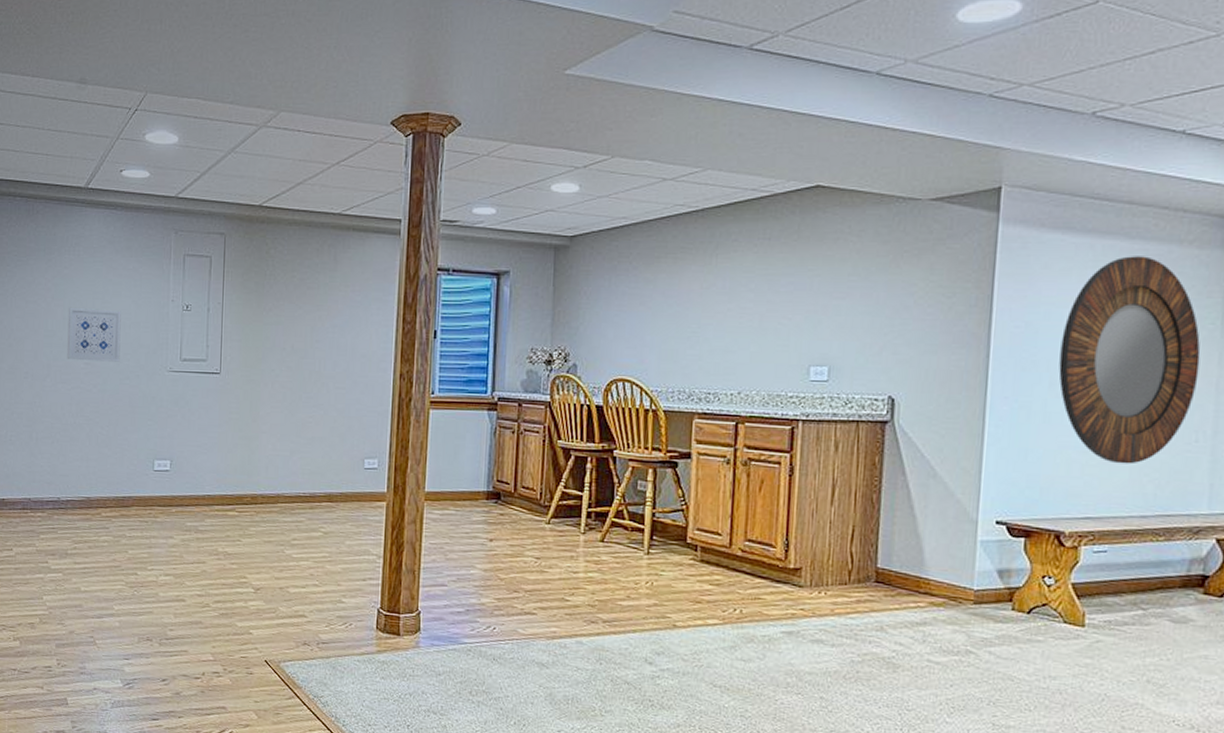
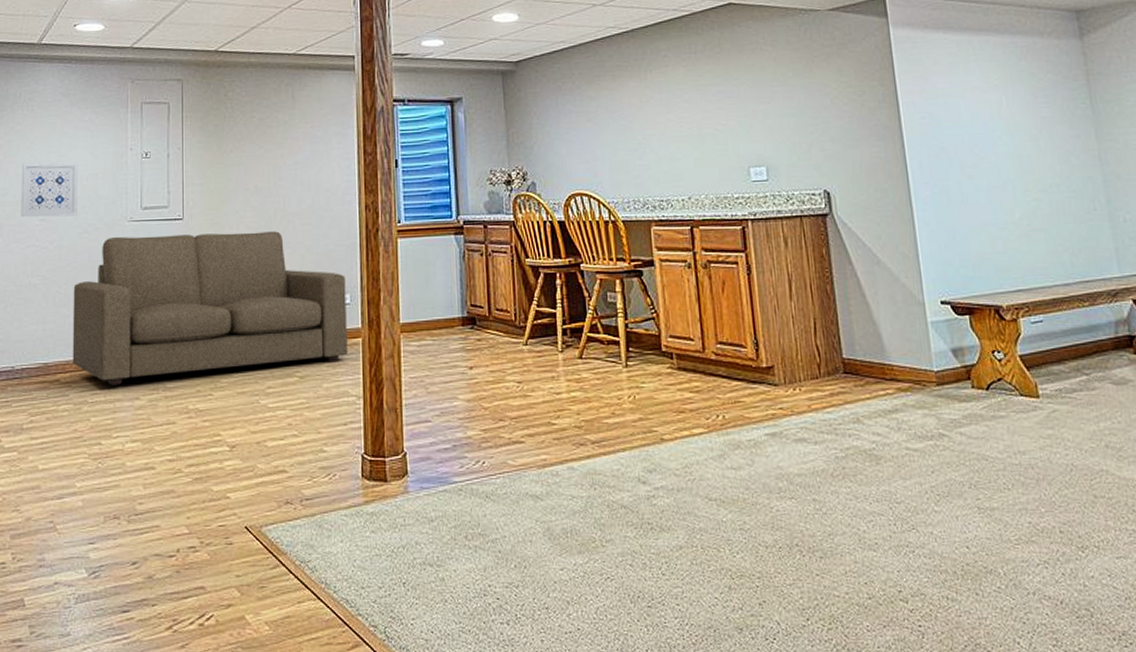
sofa: none [113,386,375,524] -> present [72,231,348,385]
home mirror: present [1058,256,1201,465] -> none [962,48,1084,237]

